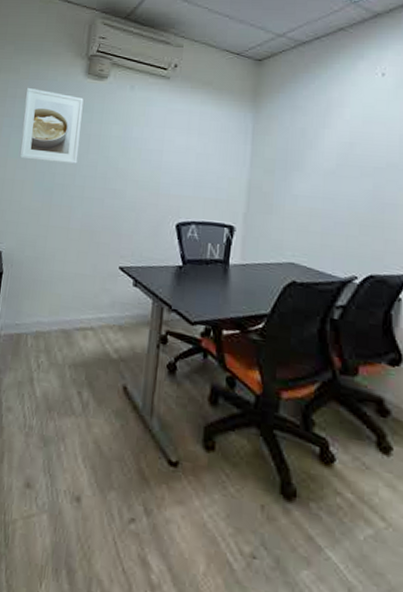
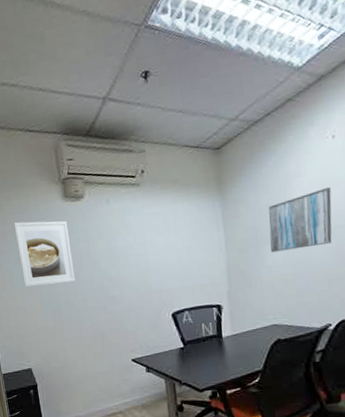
wall art: none [300,124,374,185] -> present [268,187,332,253]

